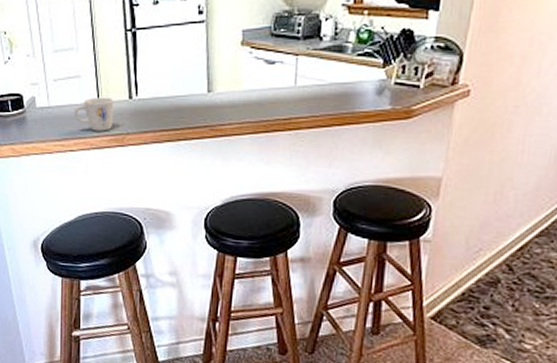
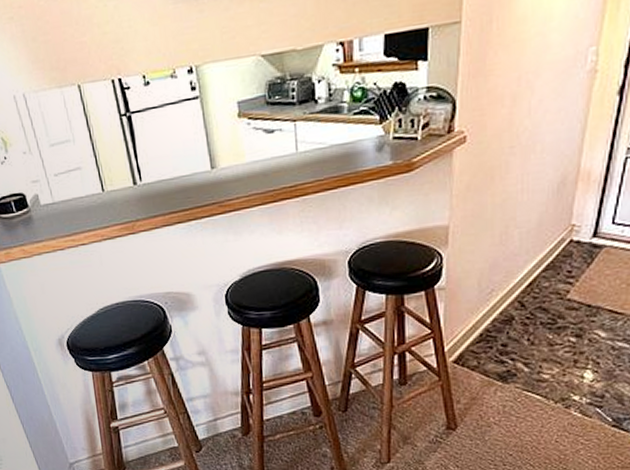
mug: present [74,97,114,131] -> none [79,186,121,222]

